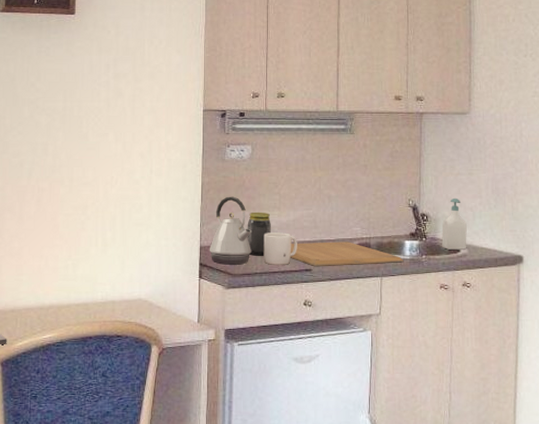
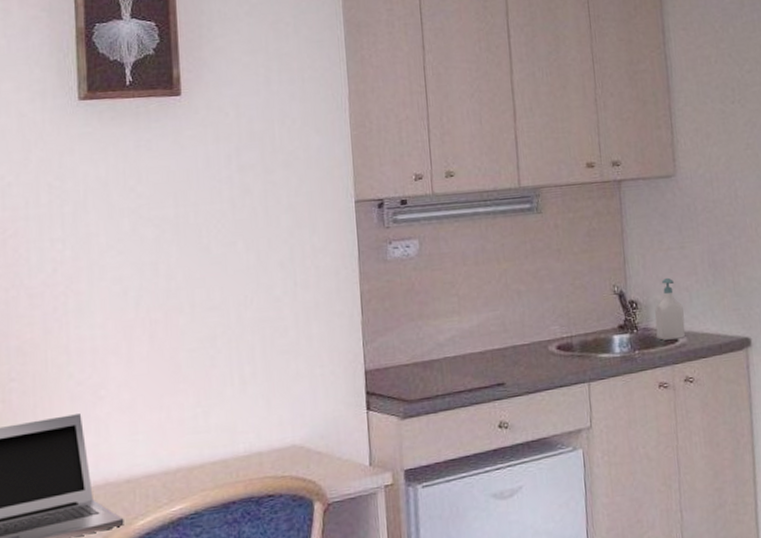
kettle: present [210,196,251,265] -> none [377,304,429,390]
jar: present [247,212,271,256] -> none [421,319,452,375]
mug: present [263,233,297,265] -> none [442,342,485,384]
chopping board: present [290,242,404,267] -> none [476,344,614,380]

